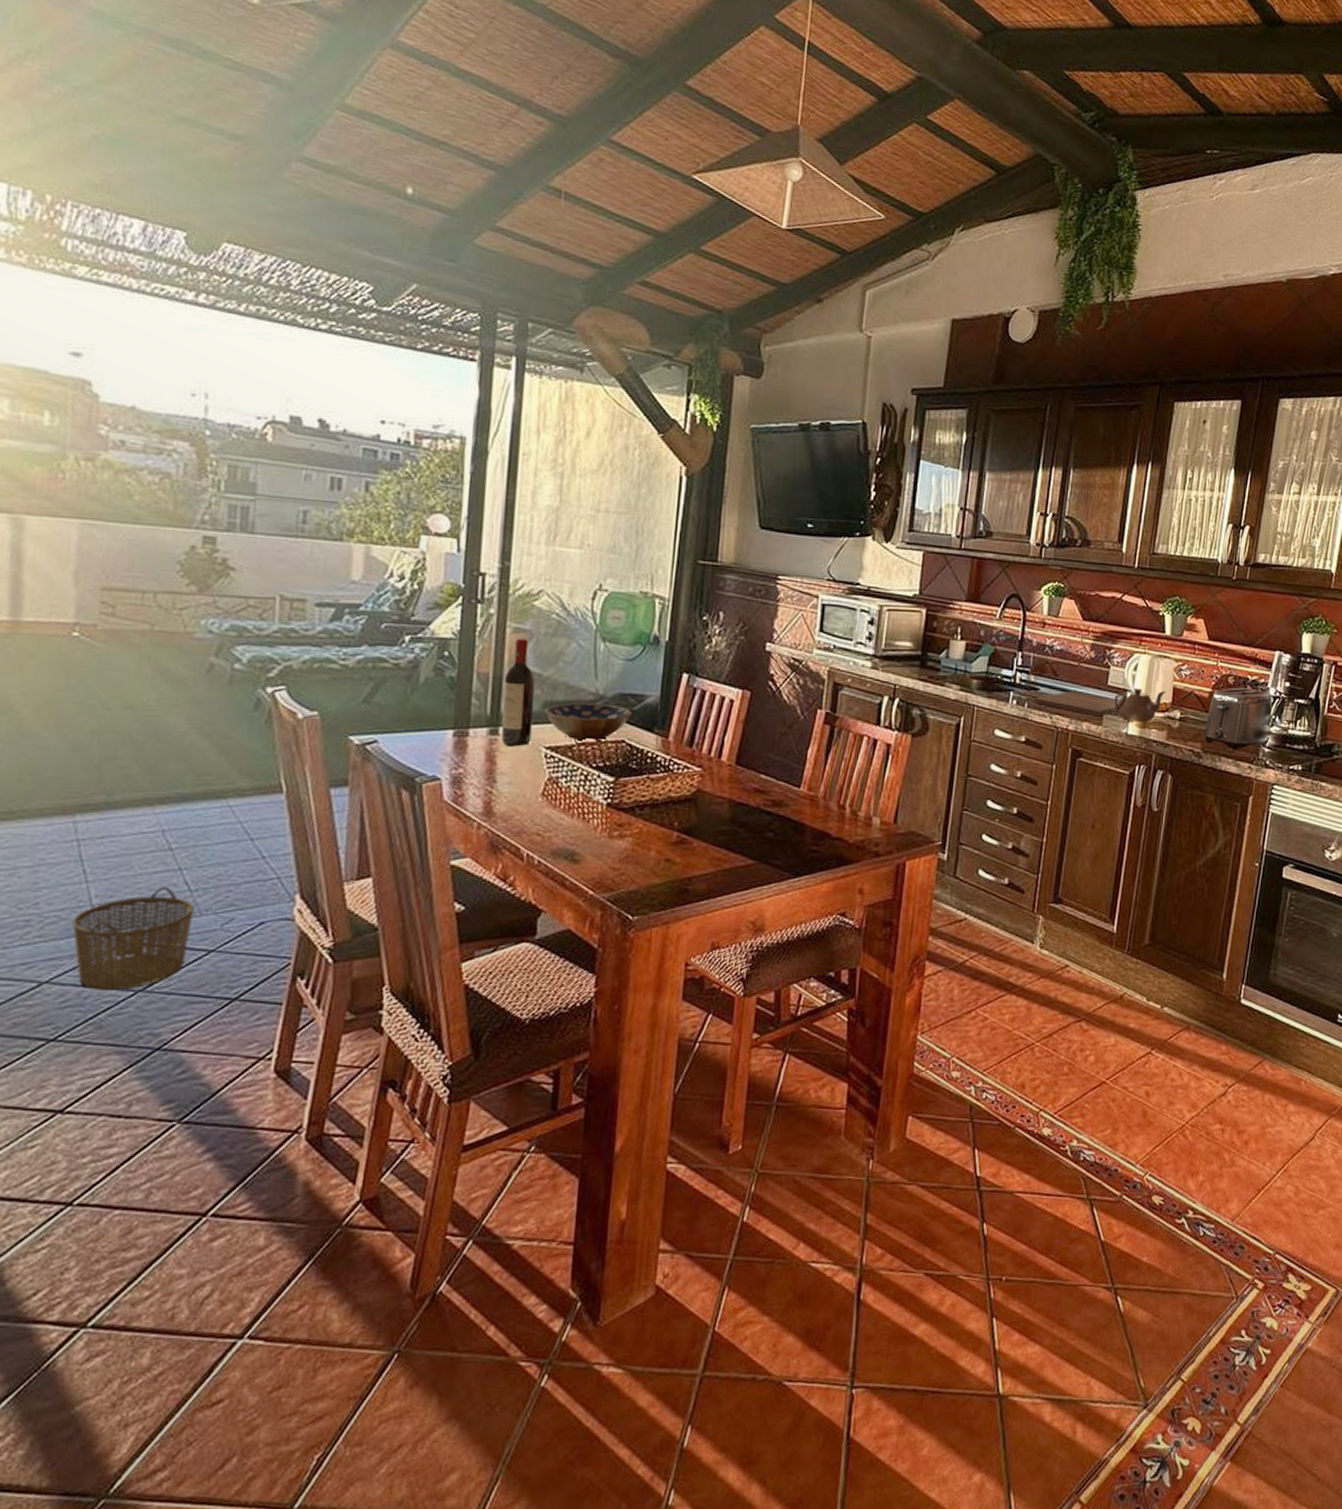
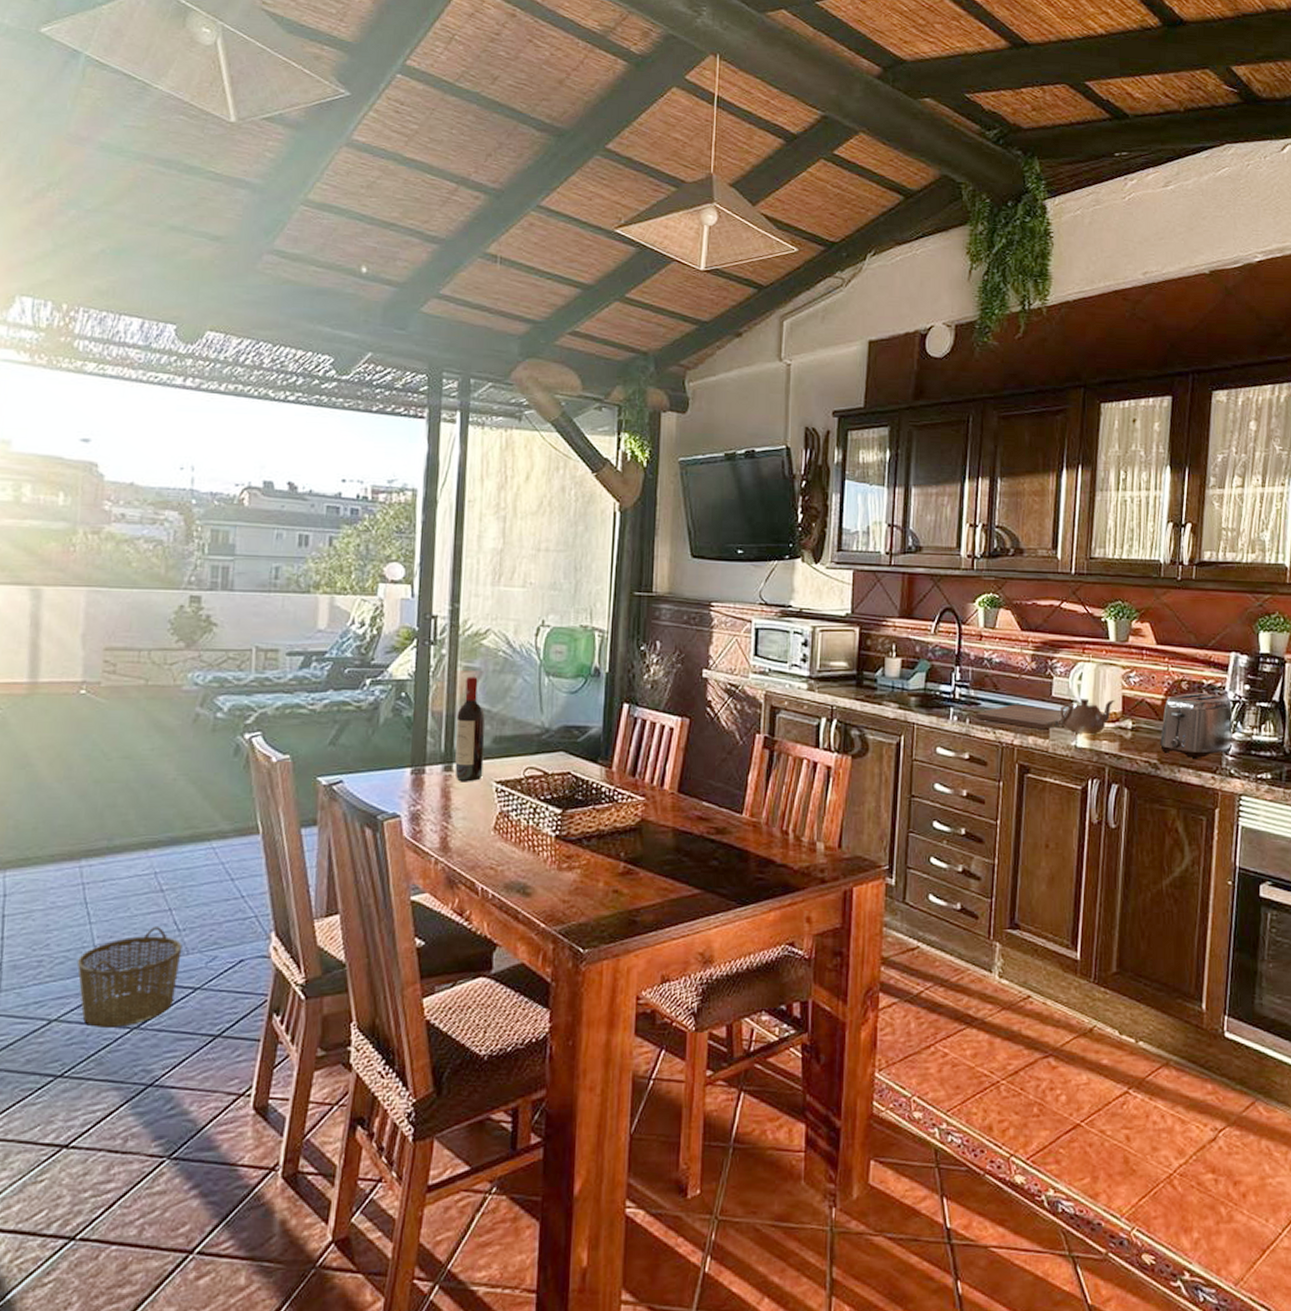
bowl: present [545,702,632,741] -> none [495,736,576,774]

